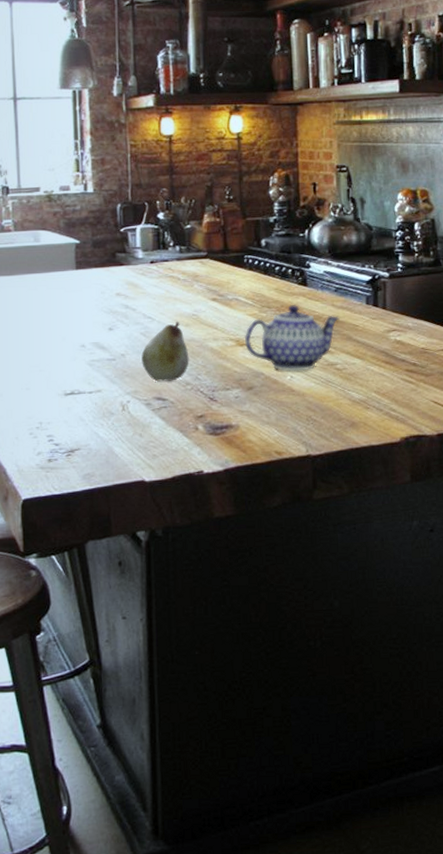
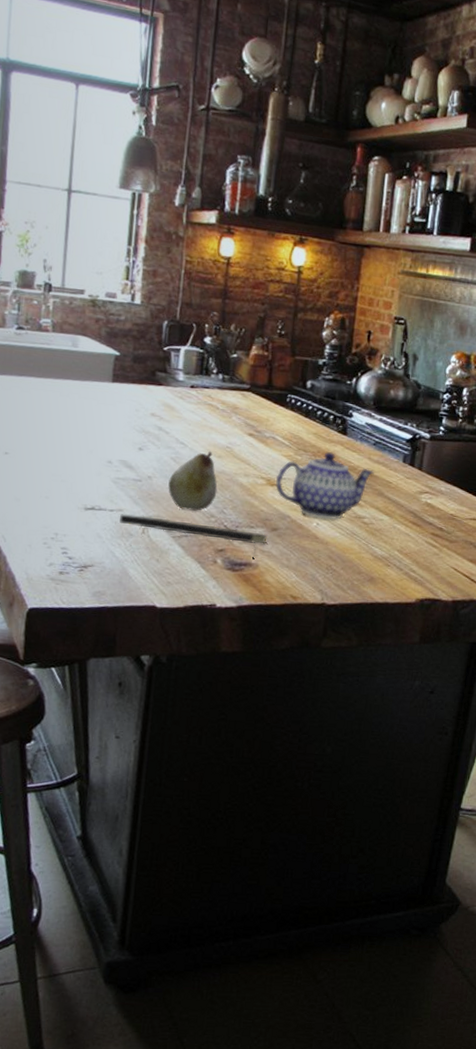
notepad: none [99,392,245,421] -> present [120,514,269,559]

